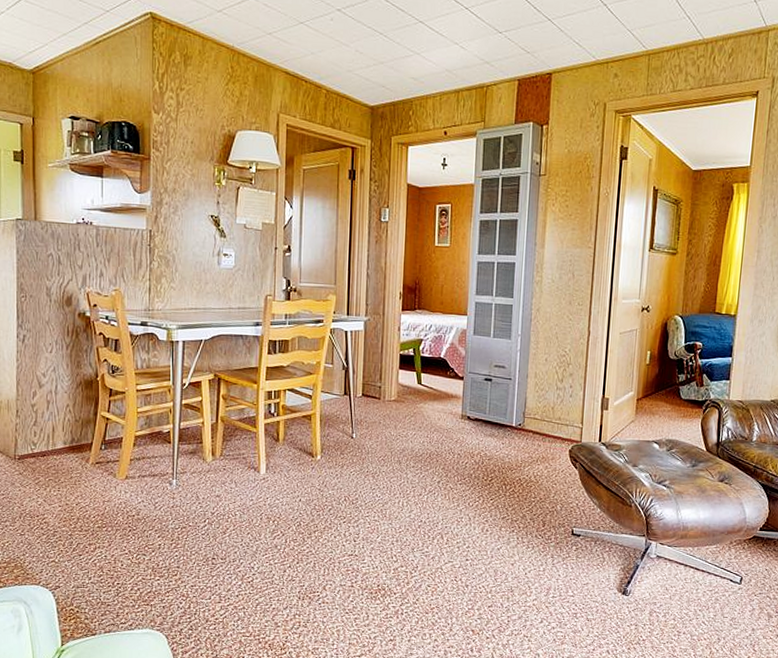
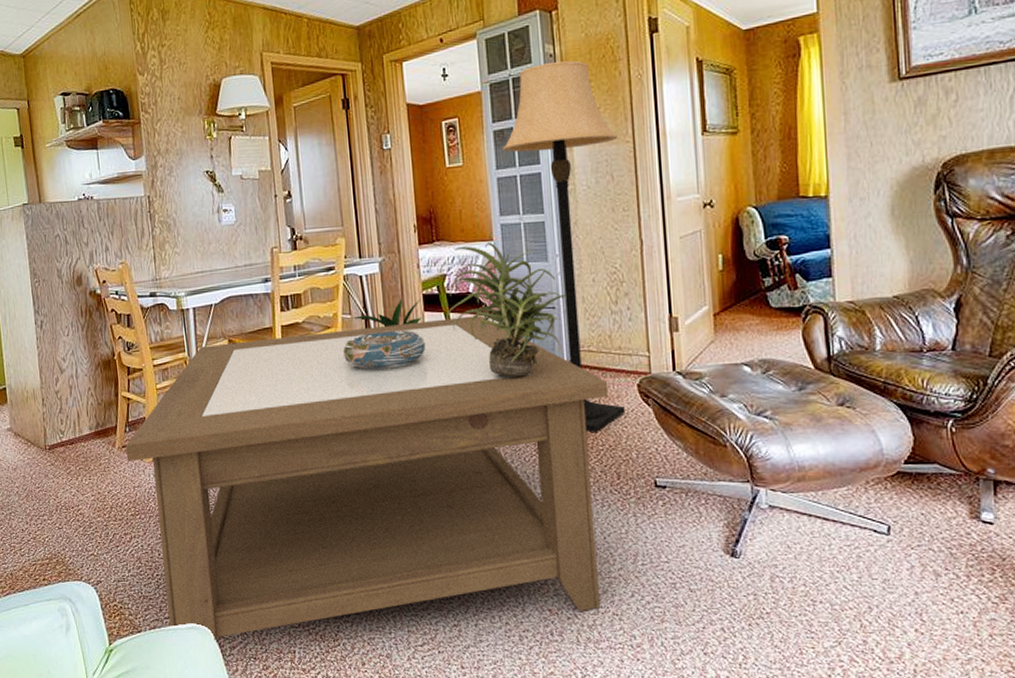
coffee table: none [99,377,546,646] -> present [125,315,609,641]
decorative bowl: none [320,382,397,417] -> present [342,329,427,370]
indoor plant: none [333,355,398,380] -> present [351,298,421,328]
potted plant: none [418,316,522,435] -> present [446,242,567,377]
lamp: none [486,169,582,486] -> present [502,60,625,432]

